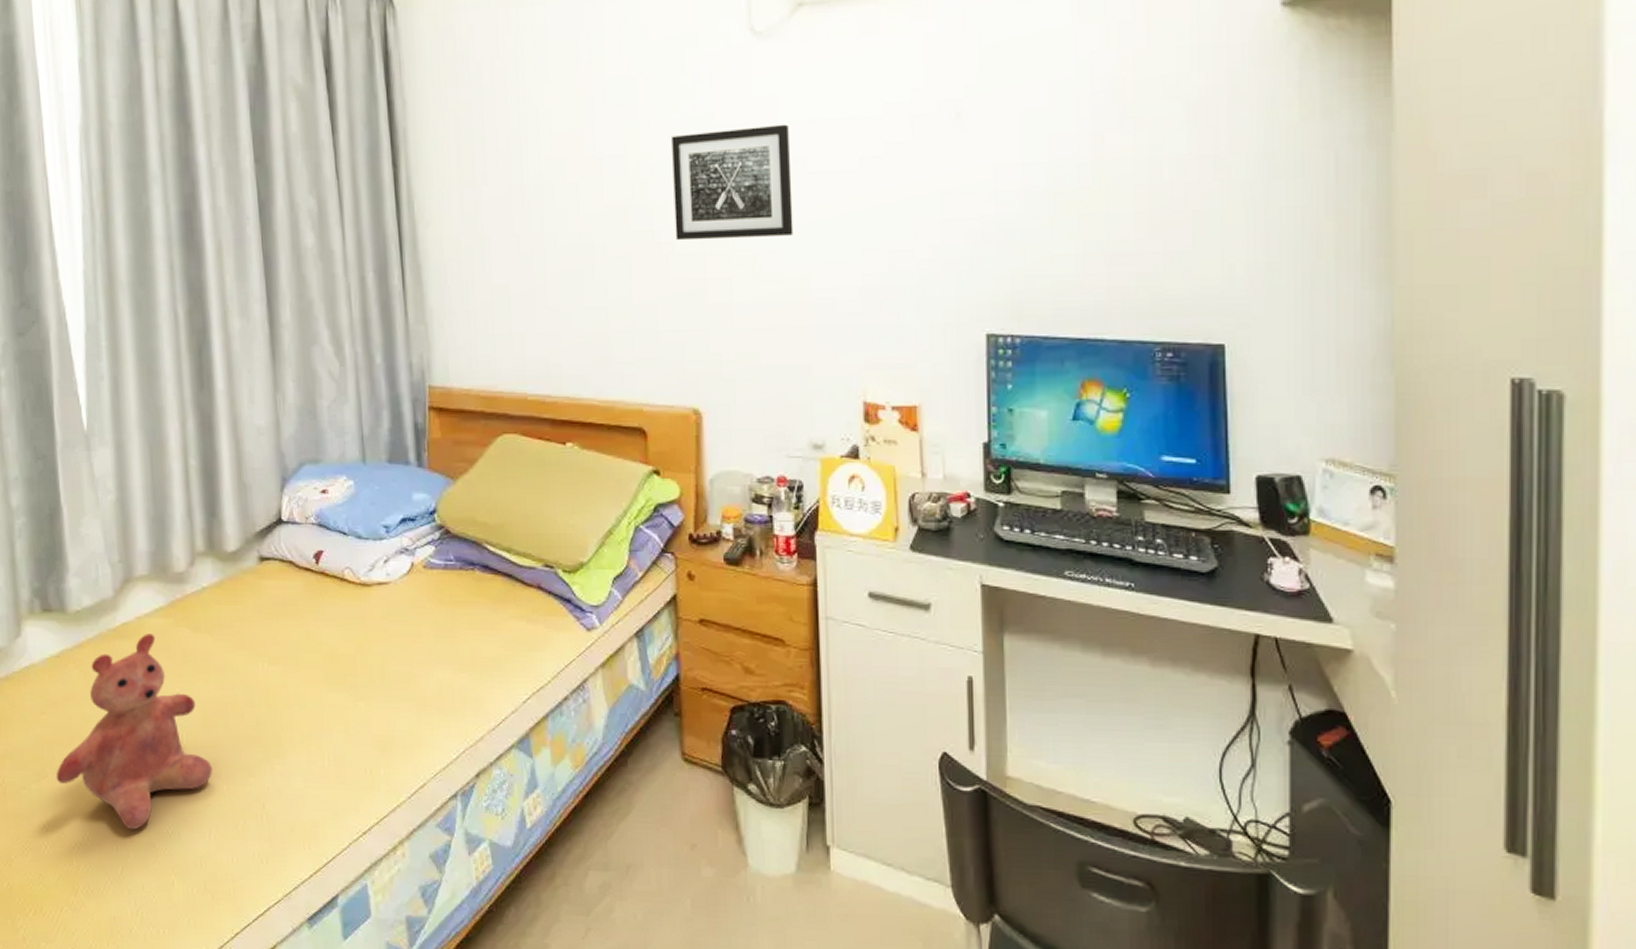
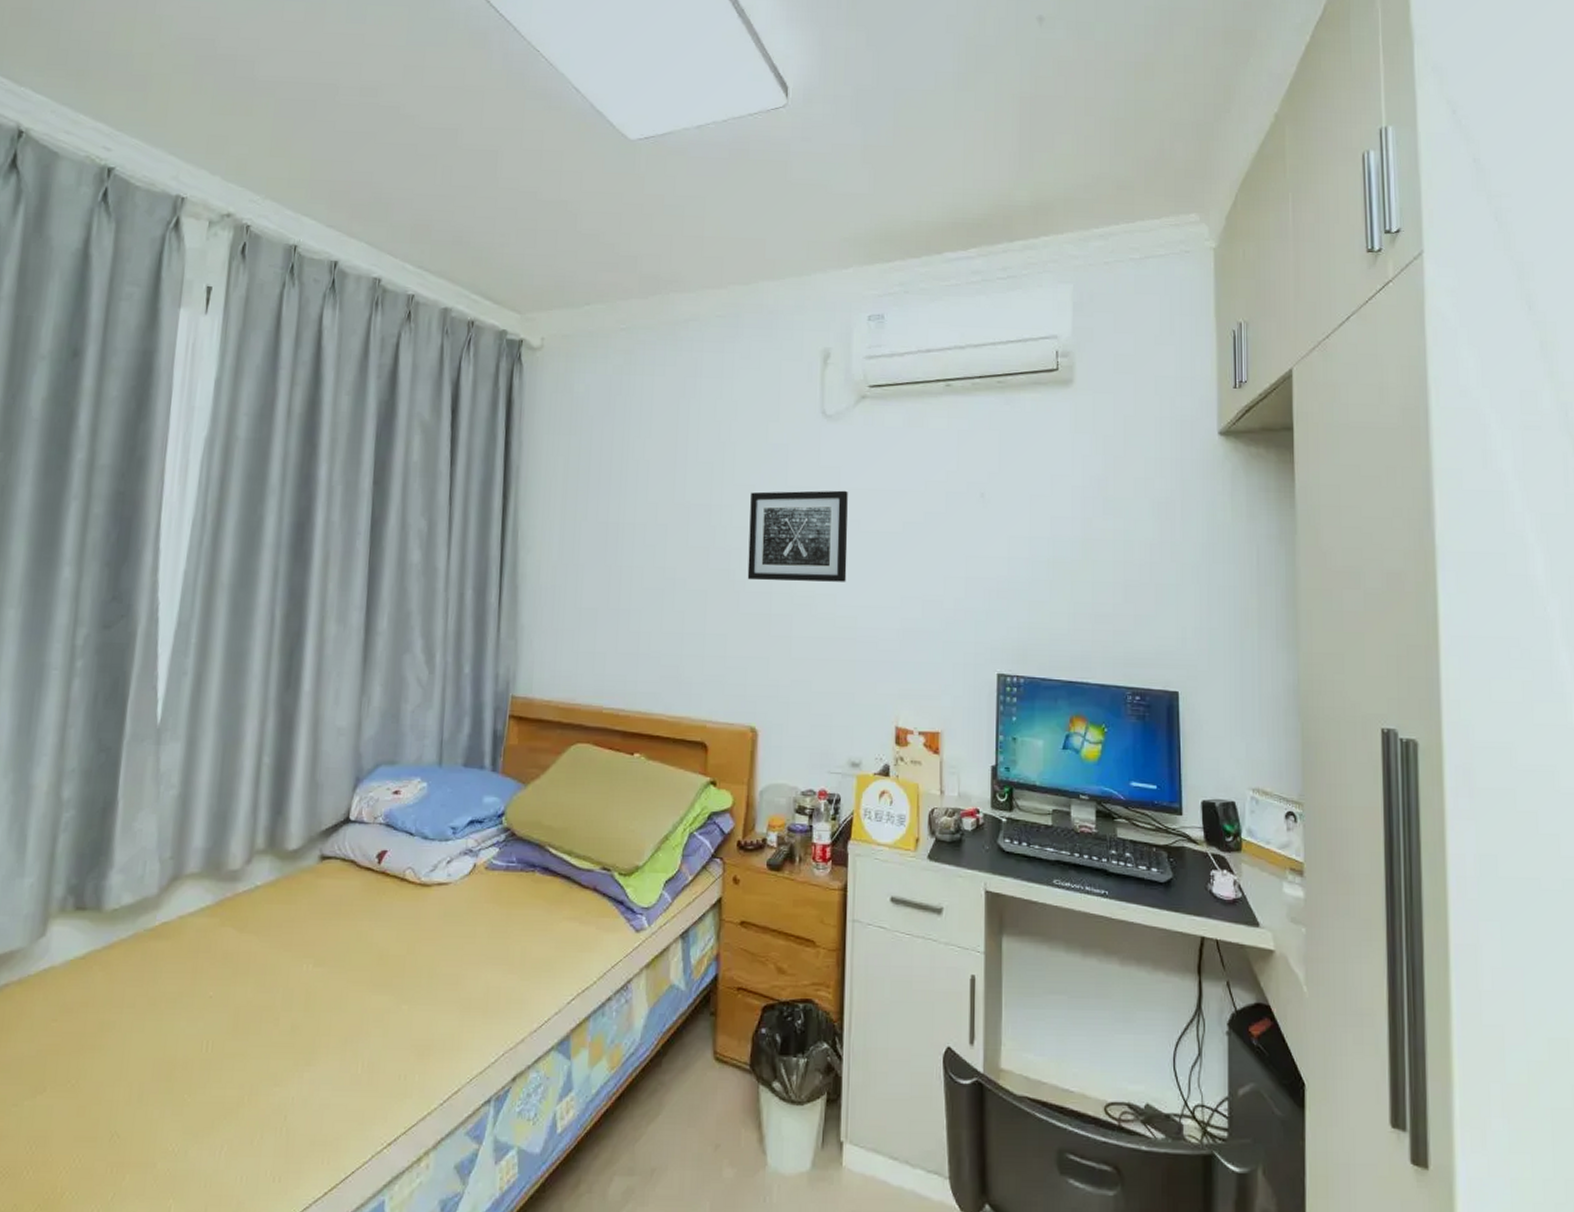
teddy bear: present [56,634,212,830] -> none [55,934,235,1150]

